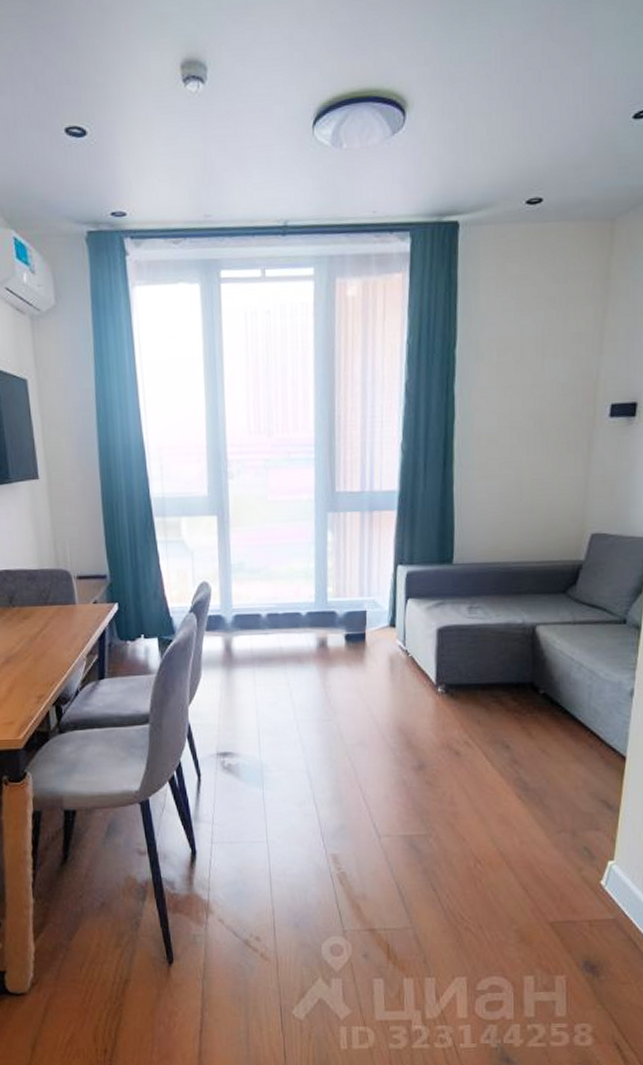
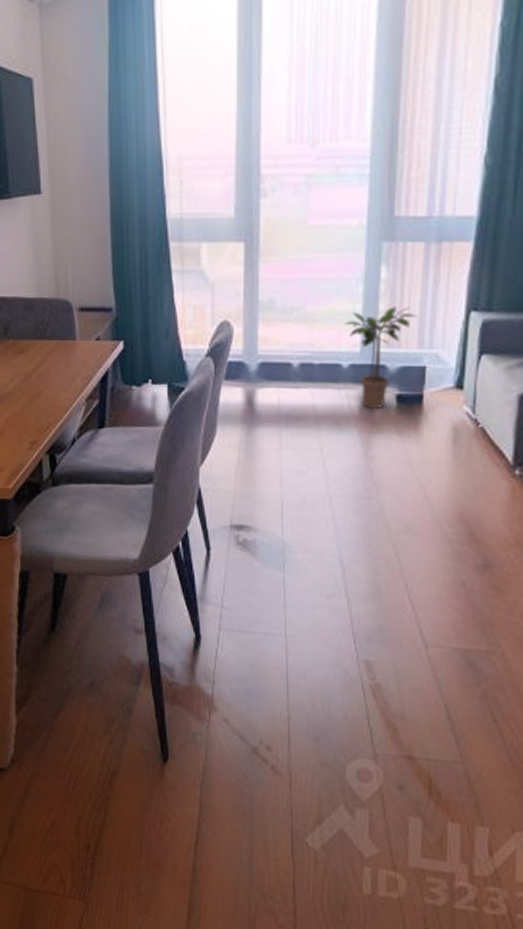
potted plant: none [301,563,358,647] -> present [344,306,417,409]

